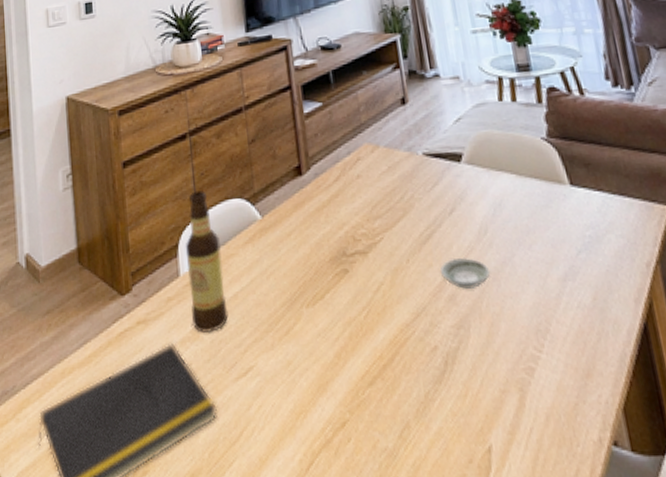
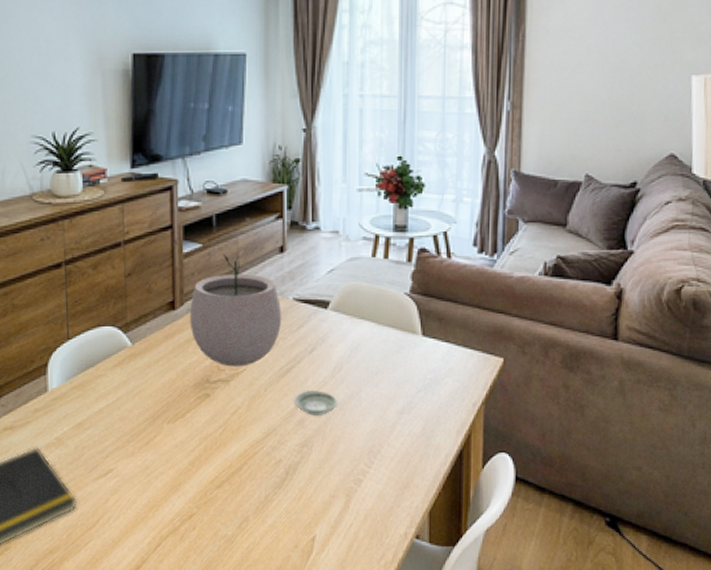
bottle: present [185,190,229,334] -> none [54,317,93,441]
plant pot: none [317,110,415,236] -> present [189,253,282,367]

